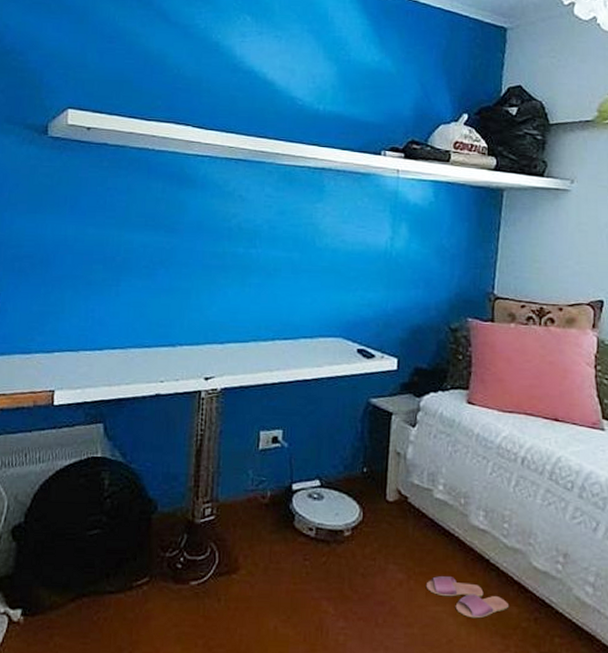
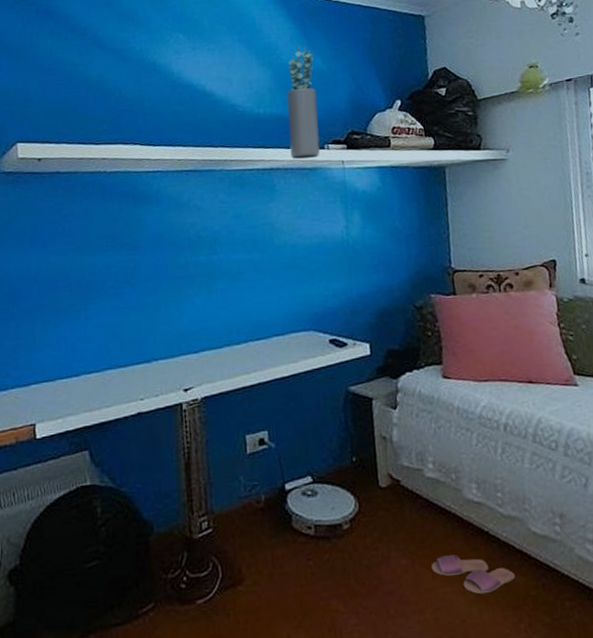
vase: none [345,43,384,164] -> present [286,45,320,160]

